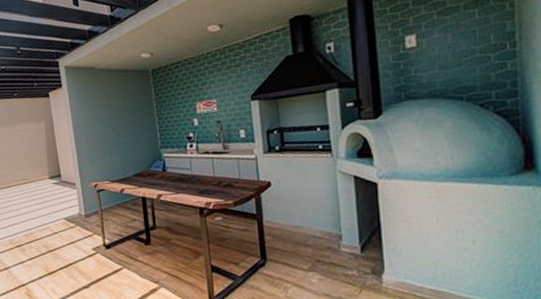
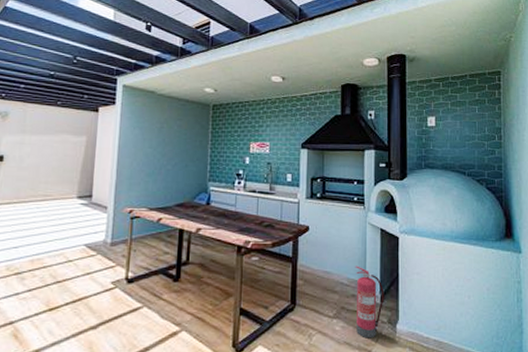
fire extinguisher: none [327,217,366,290] -> present [355,266,384,339]

